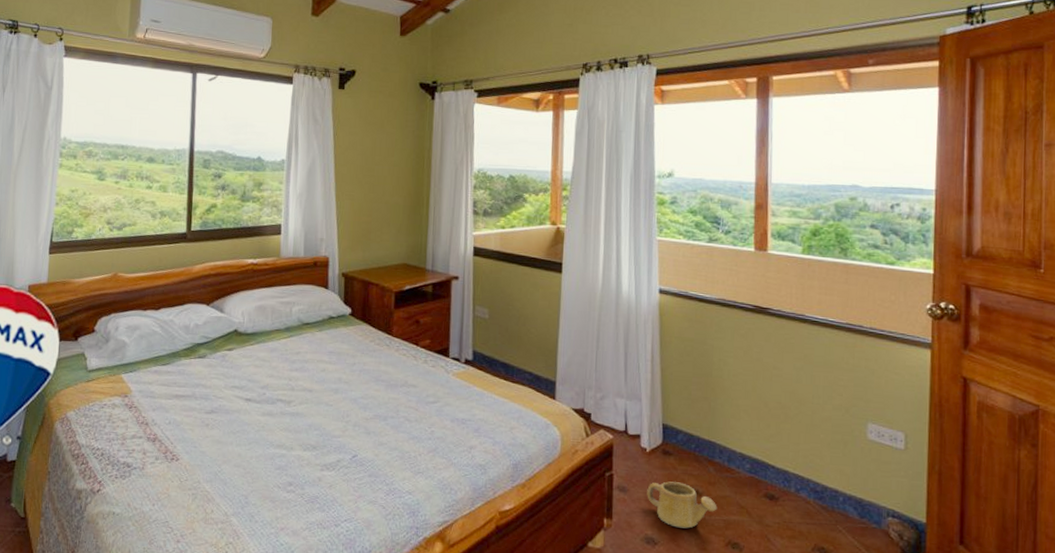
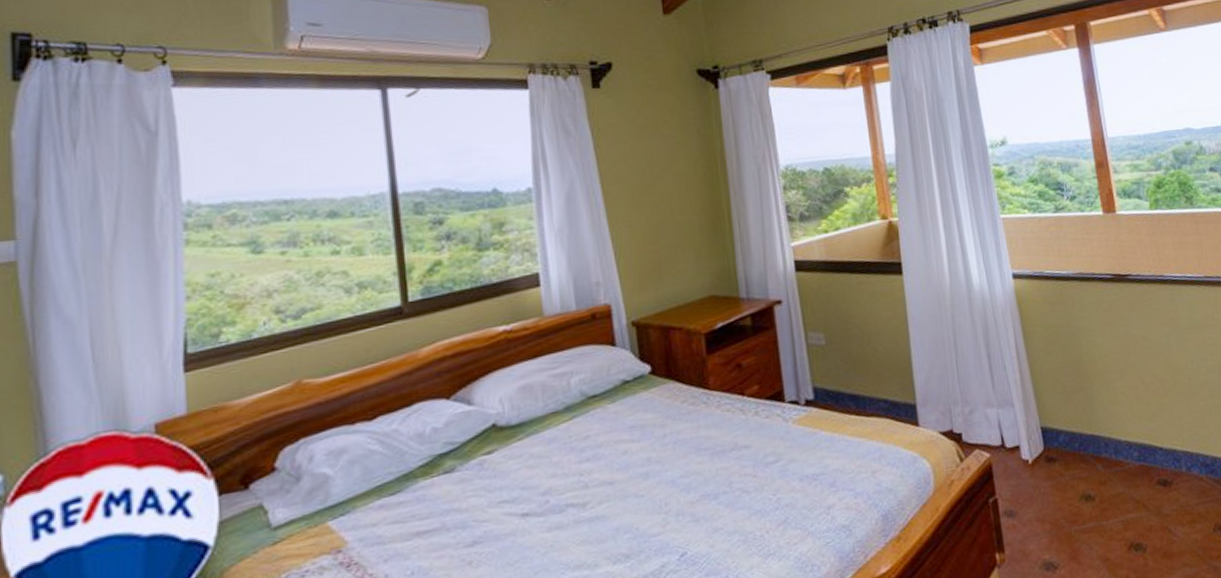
watering can: present [647,481,717,529] -> none [1036,490,1113,543]

